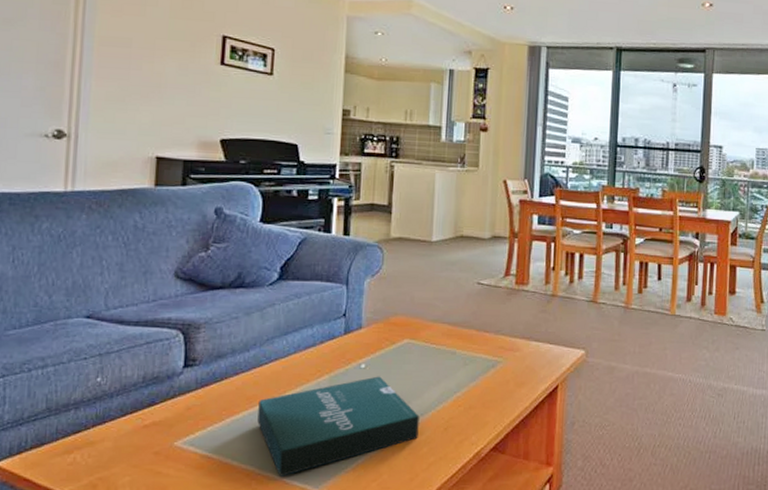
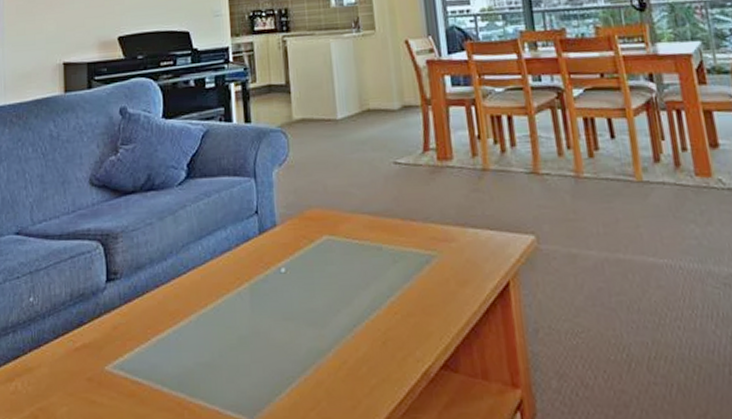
pizza box: present [257,376,419,476] -> none [182,281,354,405]

